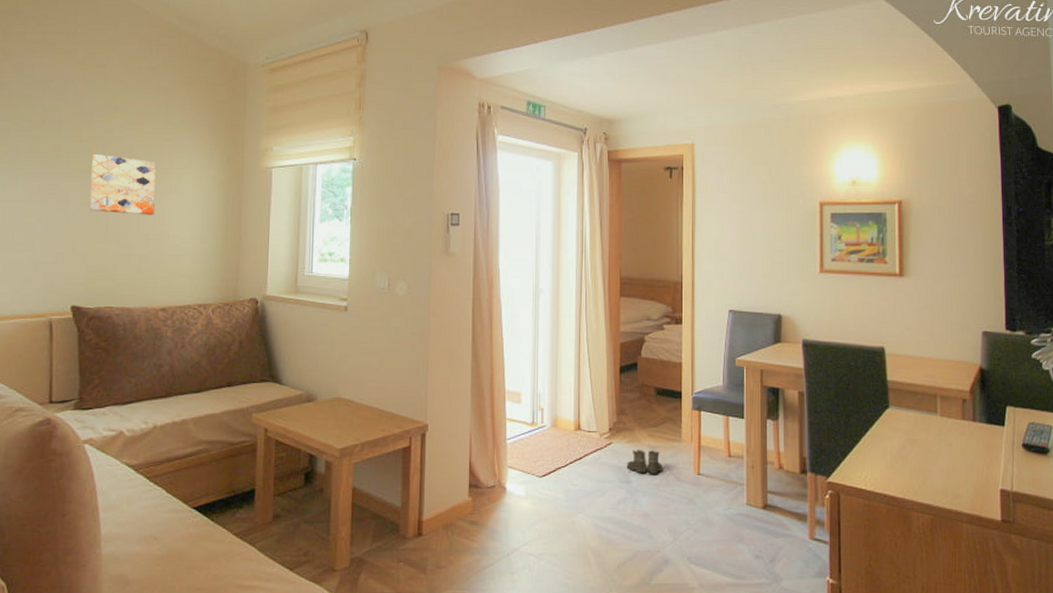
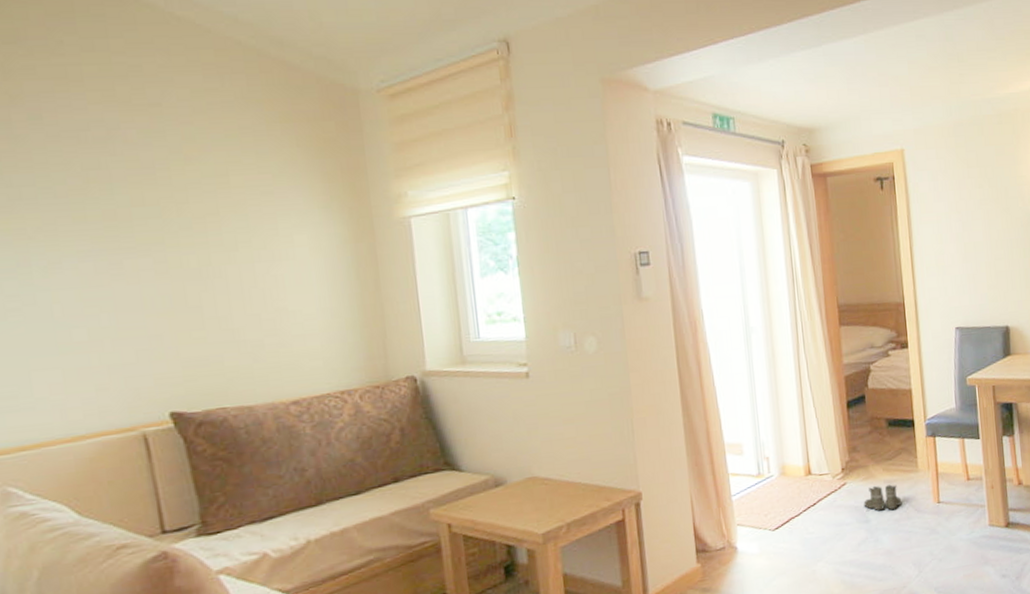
wall art: present [90,154,156,215] -> none [164,219,263,293]

